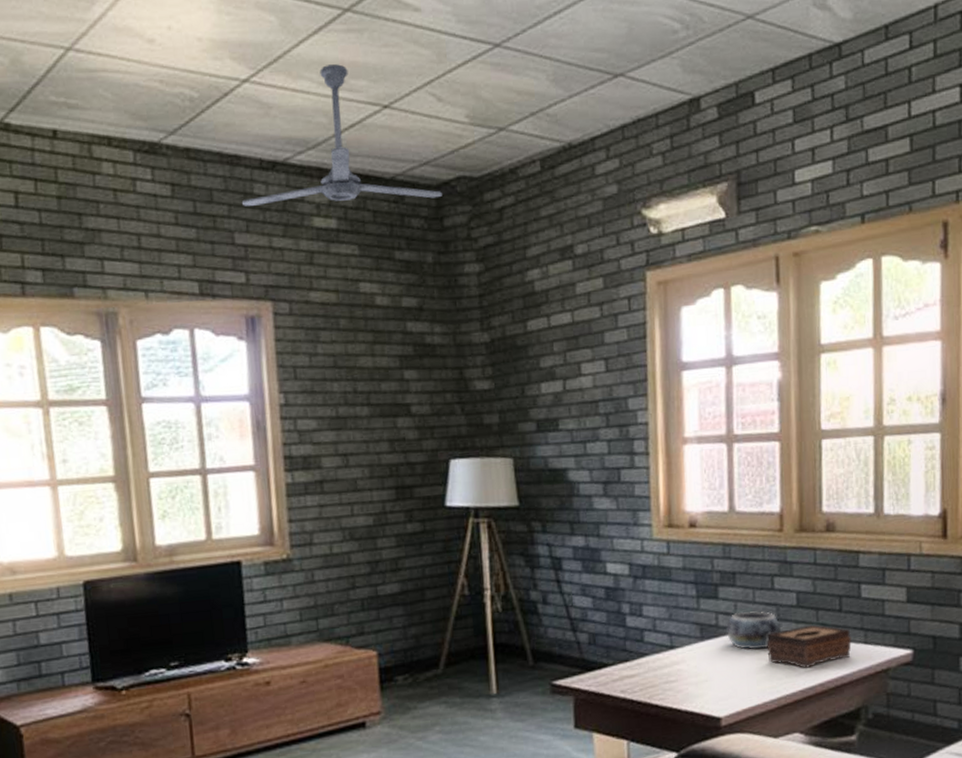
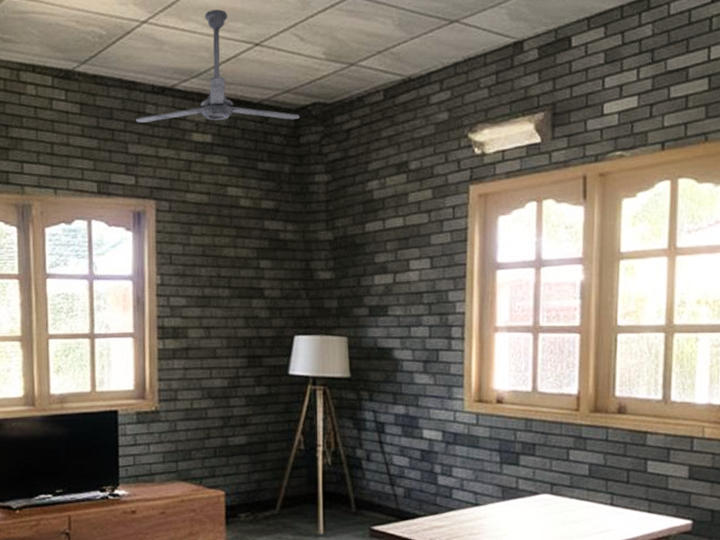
decorative bowl: present [726,610,782,650] -> none [525,477,574,511]
tissue box: present [767,624,852,668] -> none [560,493,637,530]

